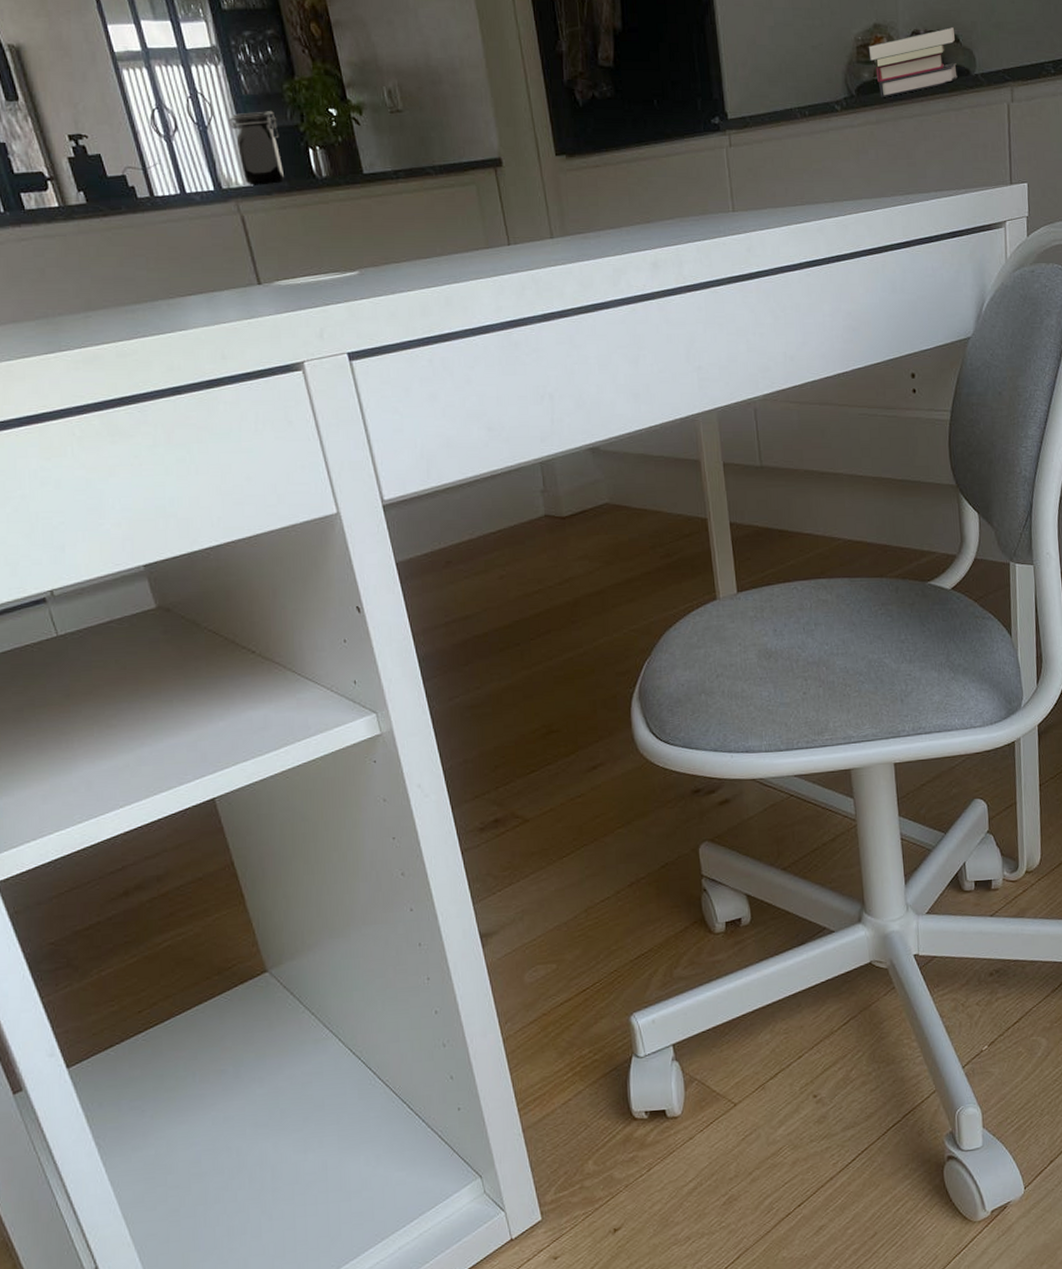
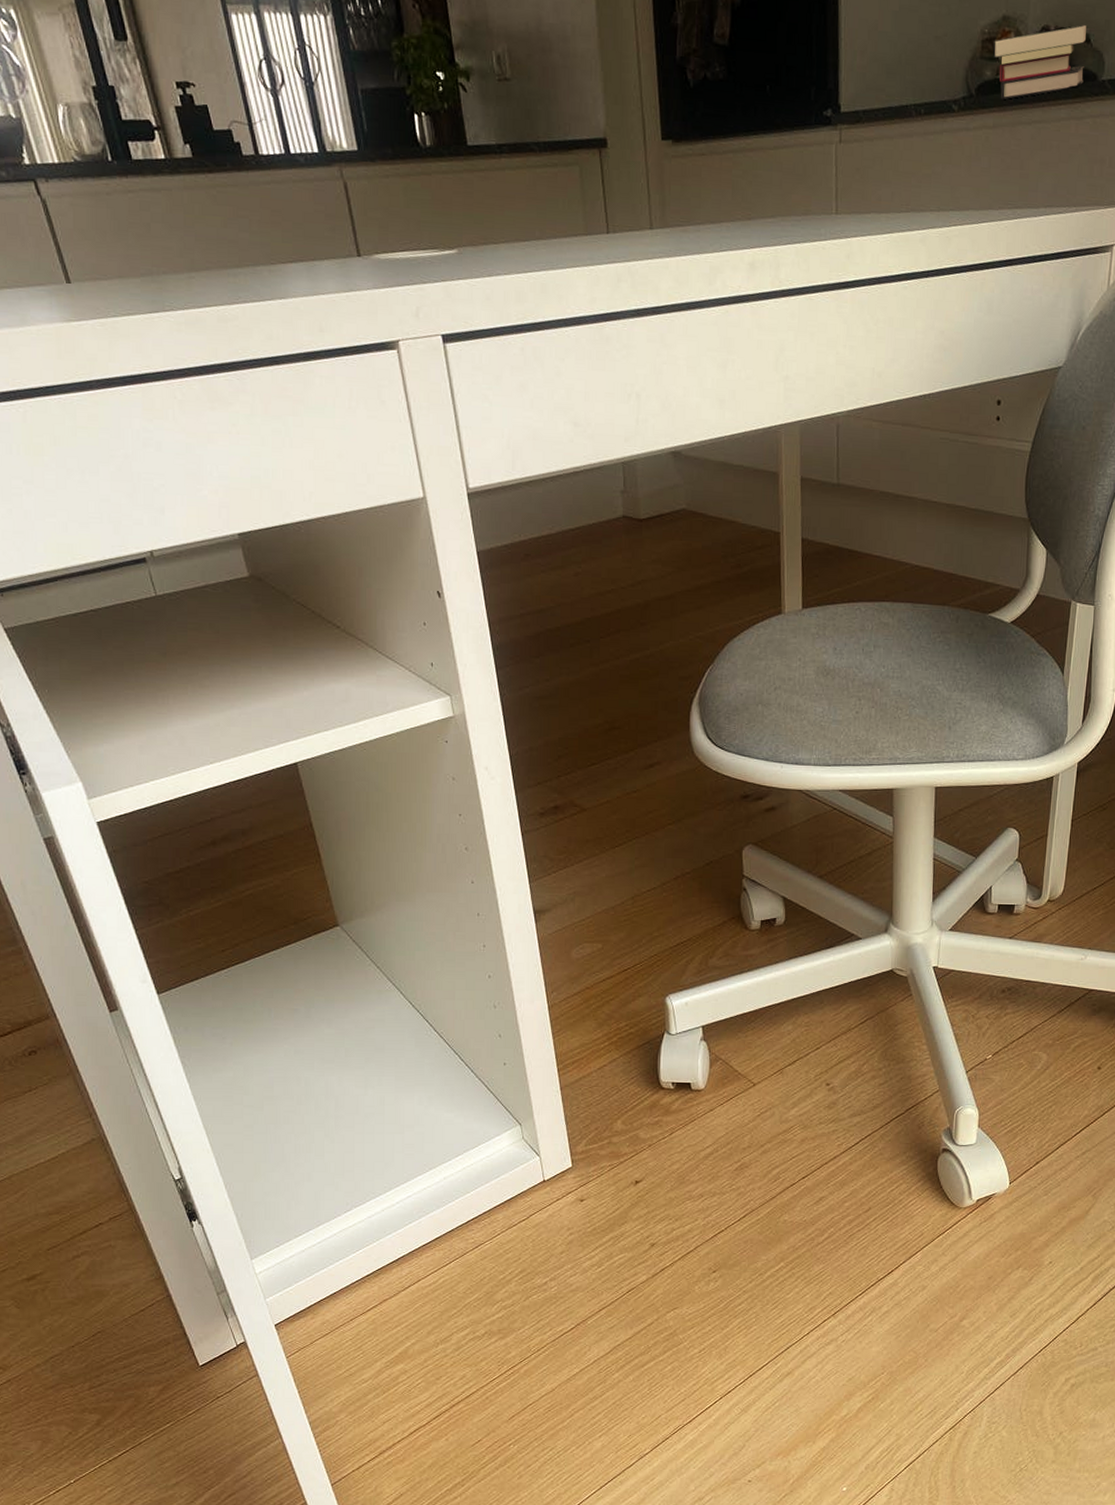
jar: present [229,111,284,185] -> none [335,70,388,151]

